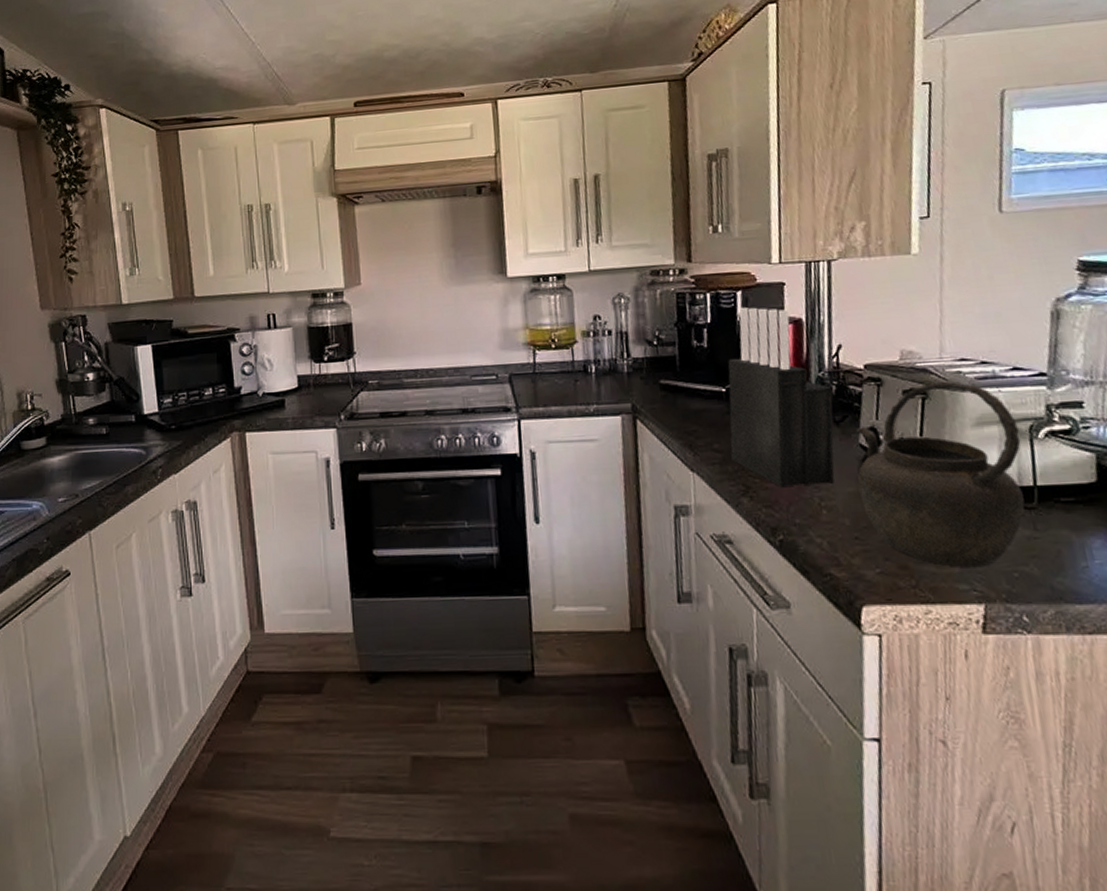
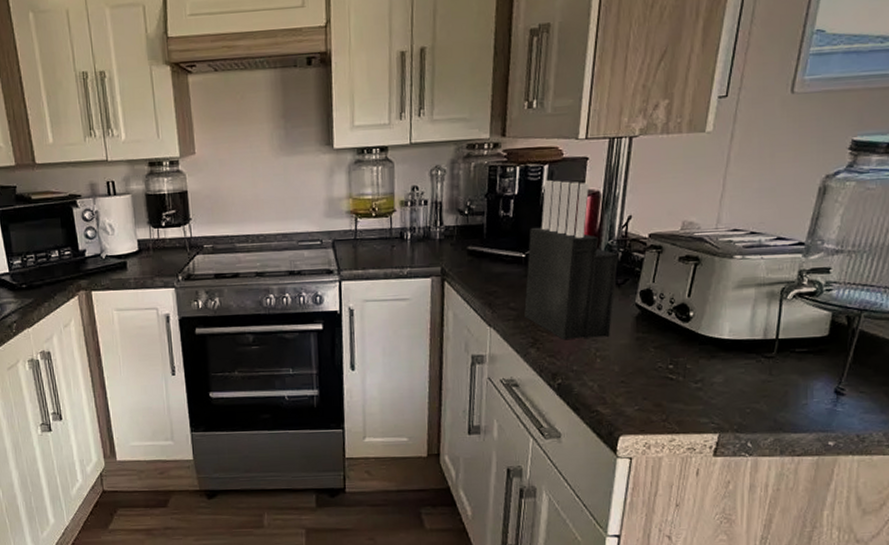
kettle: present [856,380,1025,568] -> none [629,249,772,406]

